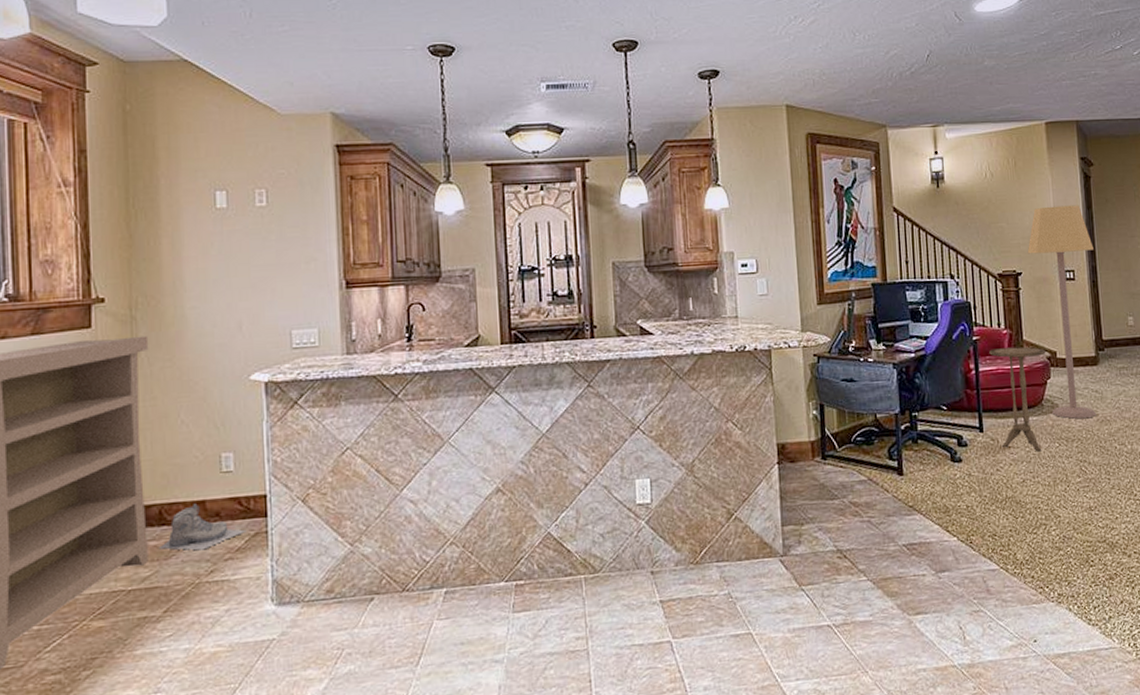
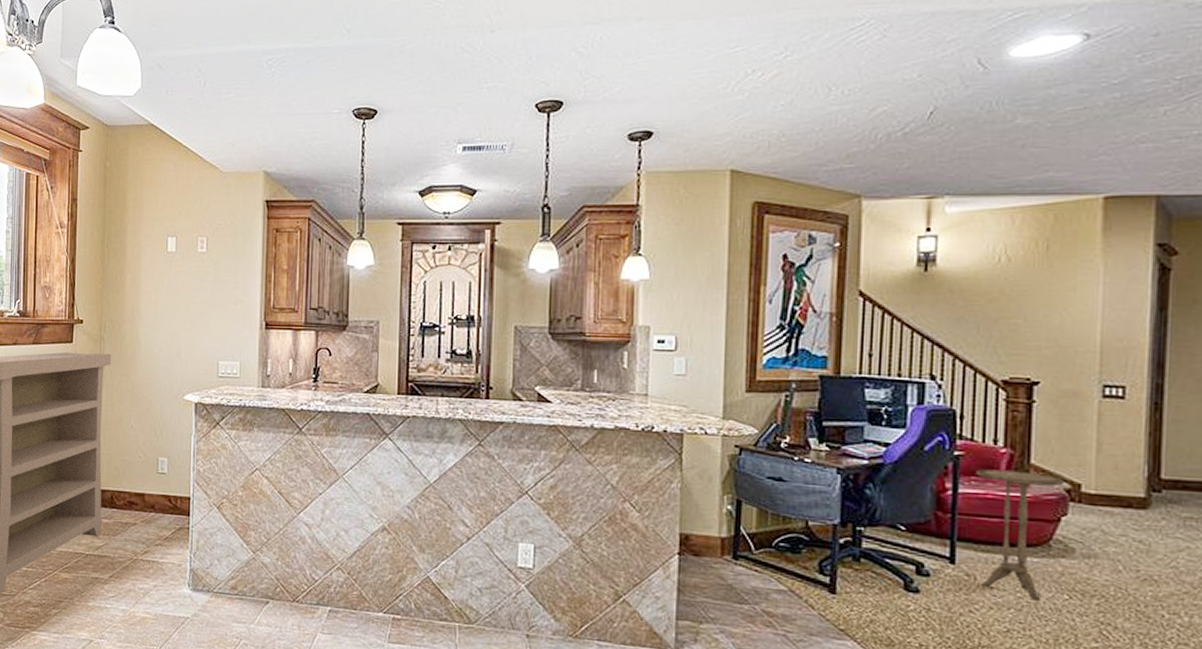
boots: present [158,504,247,551] -> none [109,495,173,534]
lamp: present [1027,205,1097,419] -> none [1051,303,1163,574]

